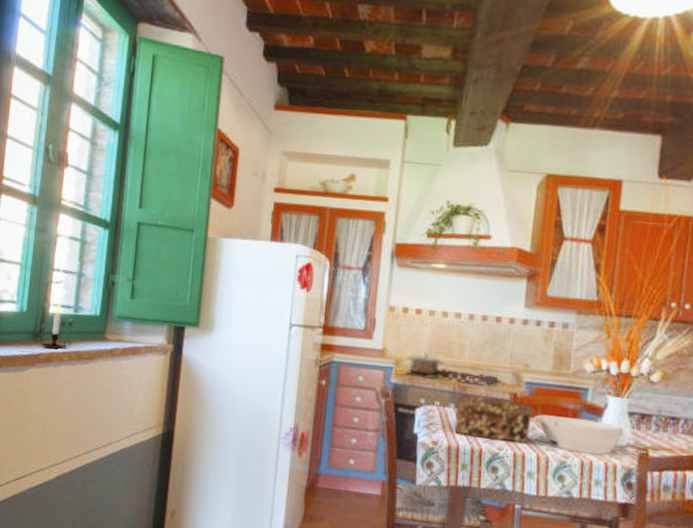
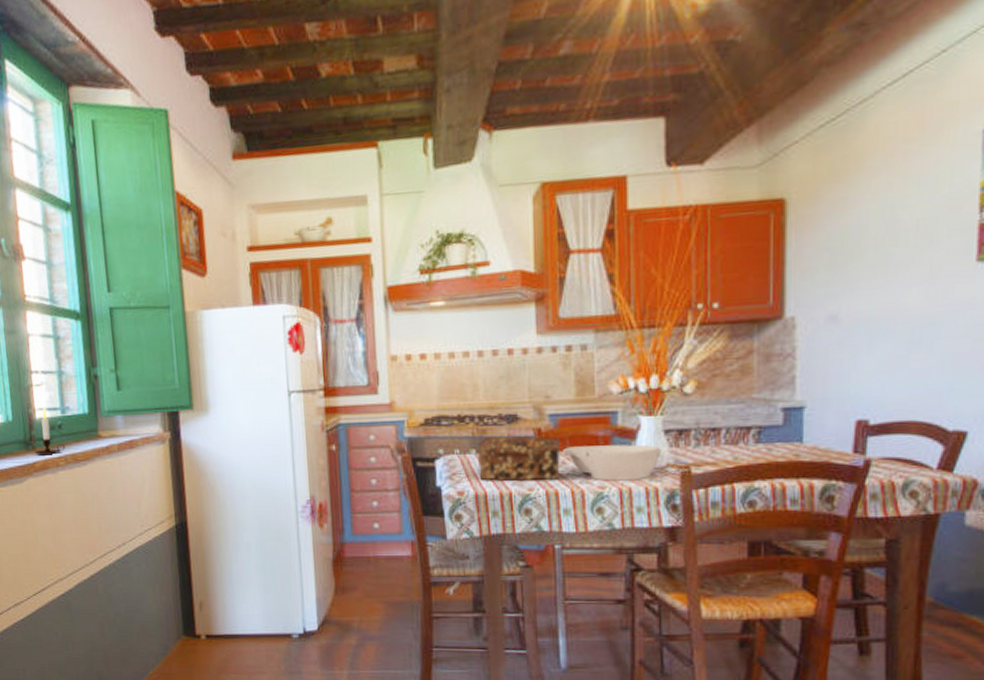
cooking pot: present [405,352,445,376] -> none [416,399,459,424]

